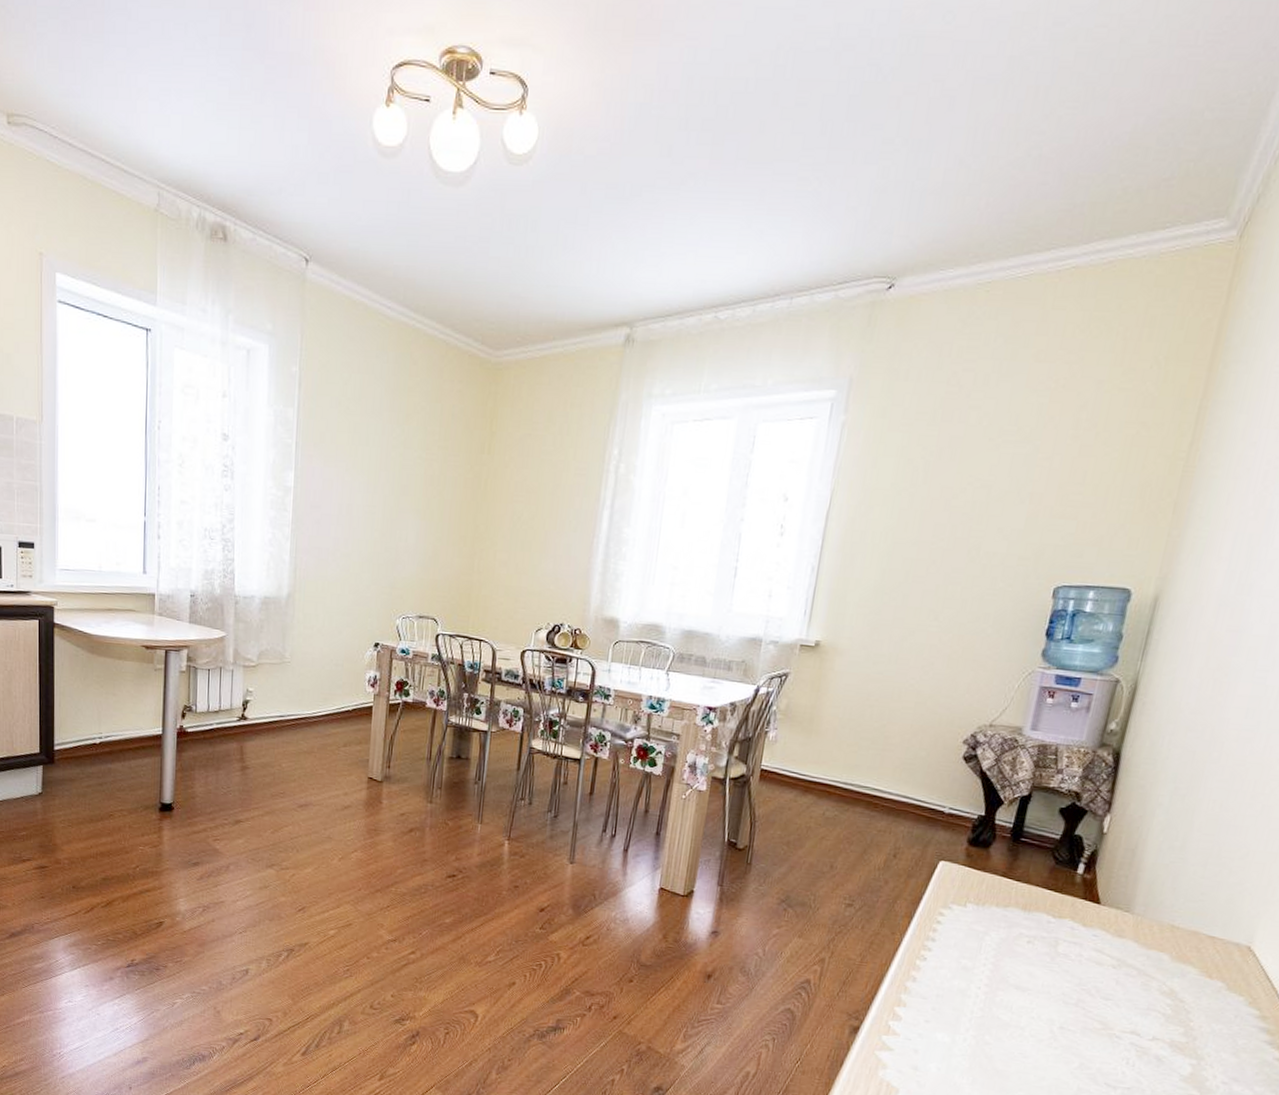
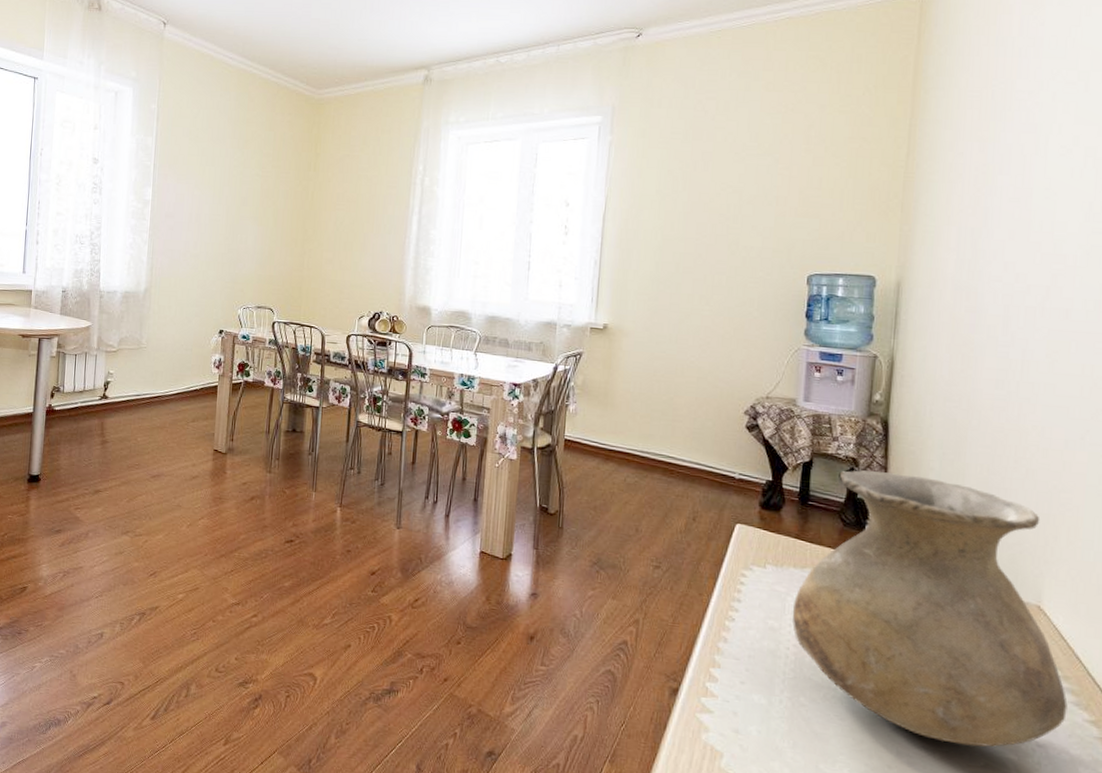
vase: none [987,805,1268,1084] -> present [792,470,1068,747]

